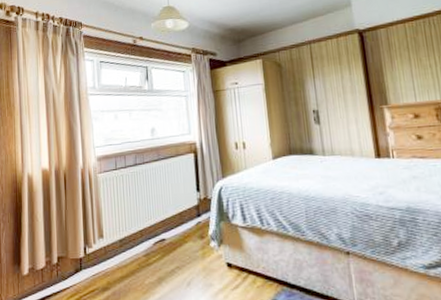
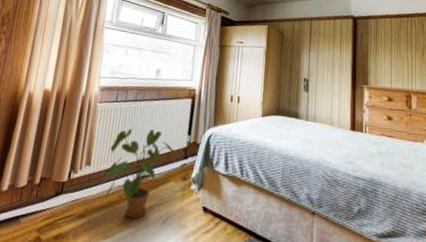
house plant: none [120,192,192,285] -> present [105,129,179,219]

